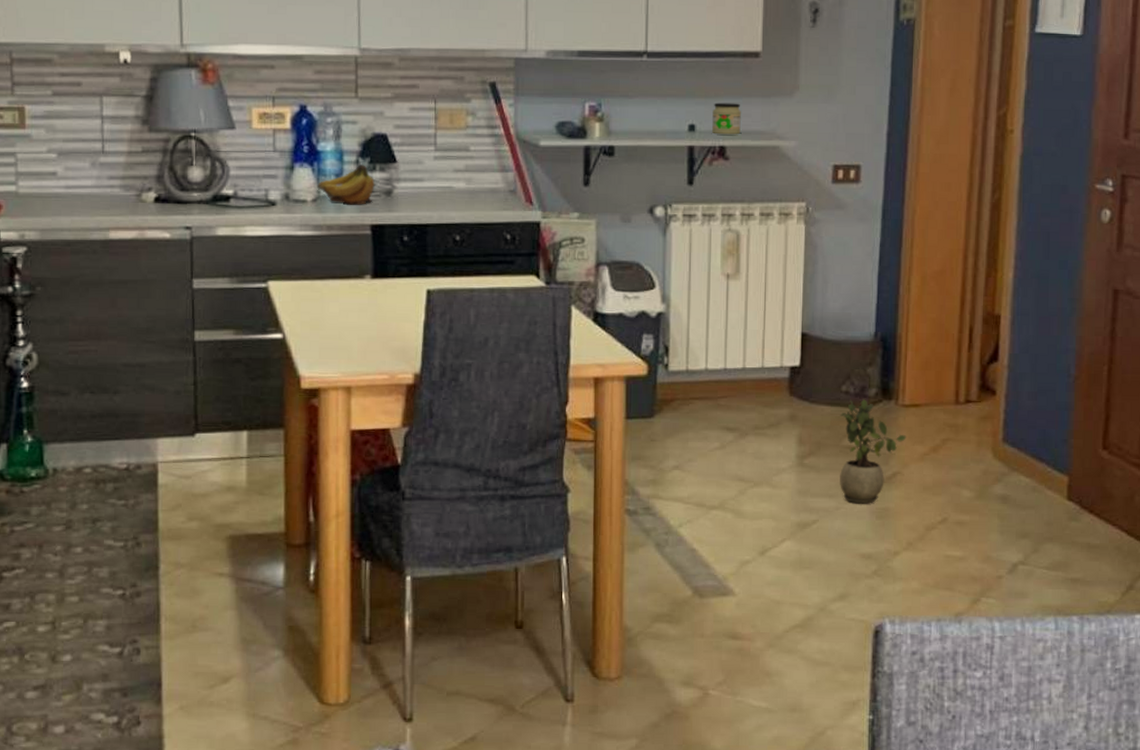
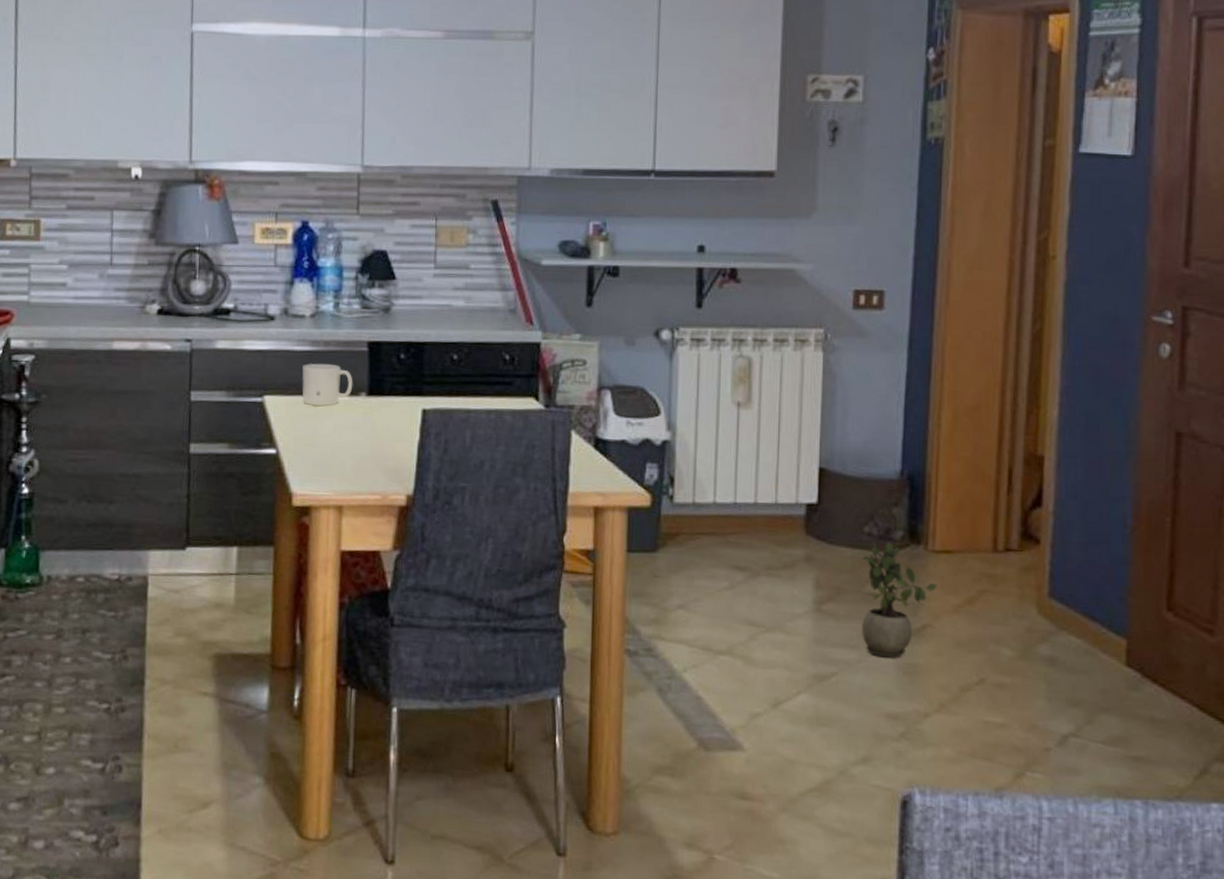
mug: none [305,247,358,291] -> present [302,363,353,408]
fruit: present [316,165,375,205] -> none [315,281,373,322]
jar: present [712,102,741,135] -> none [723,223,754,257]

